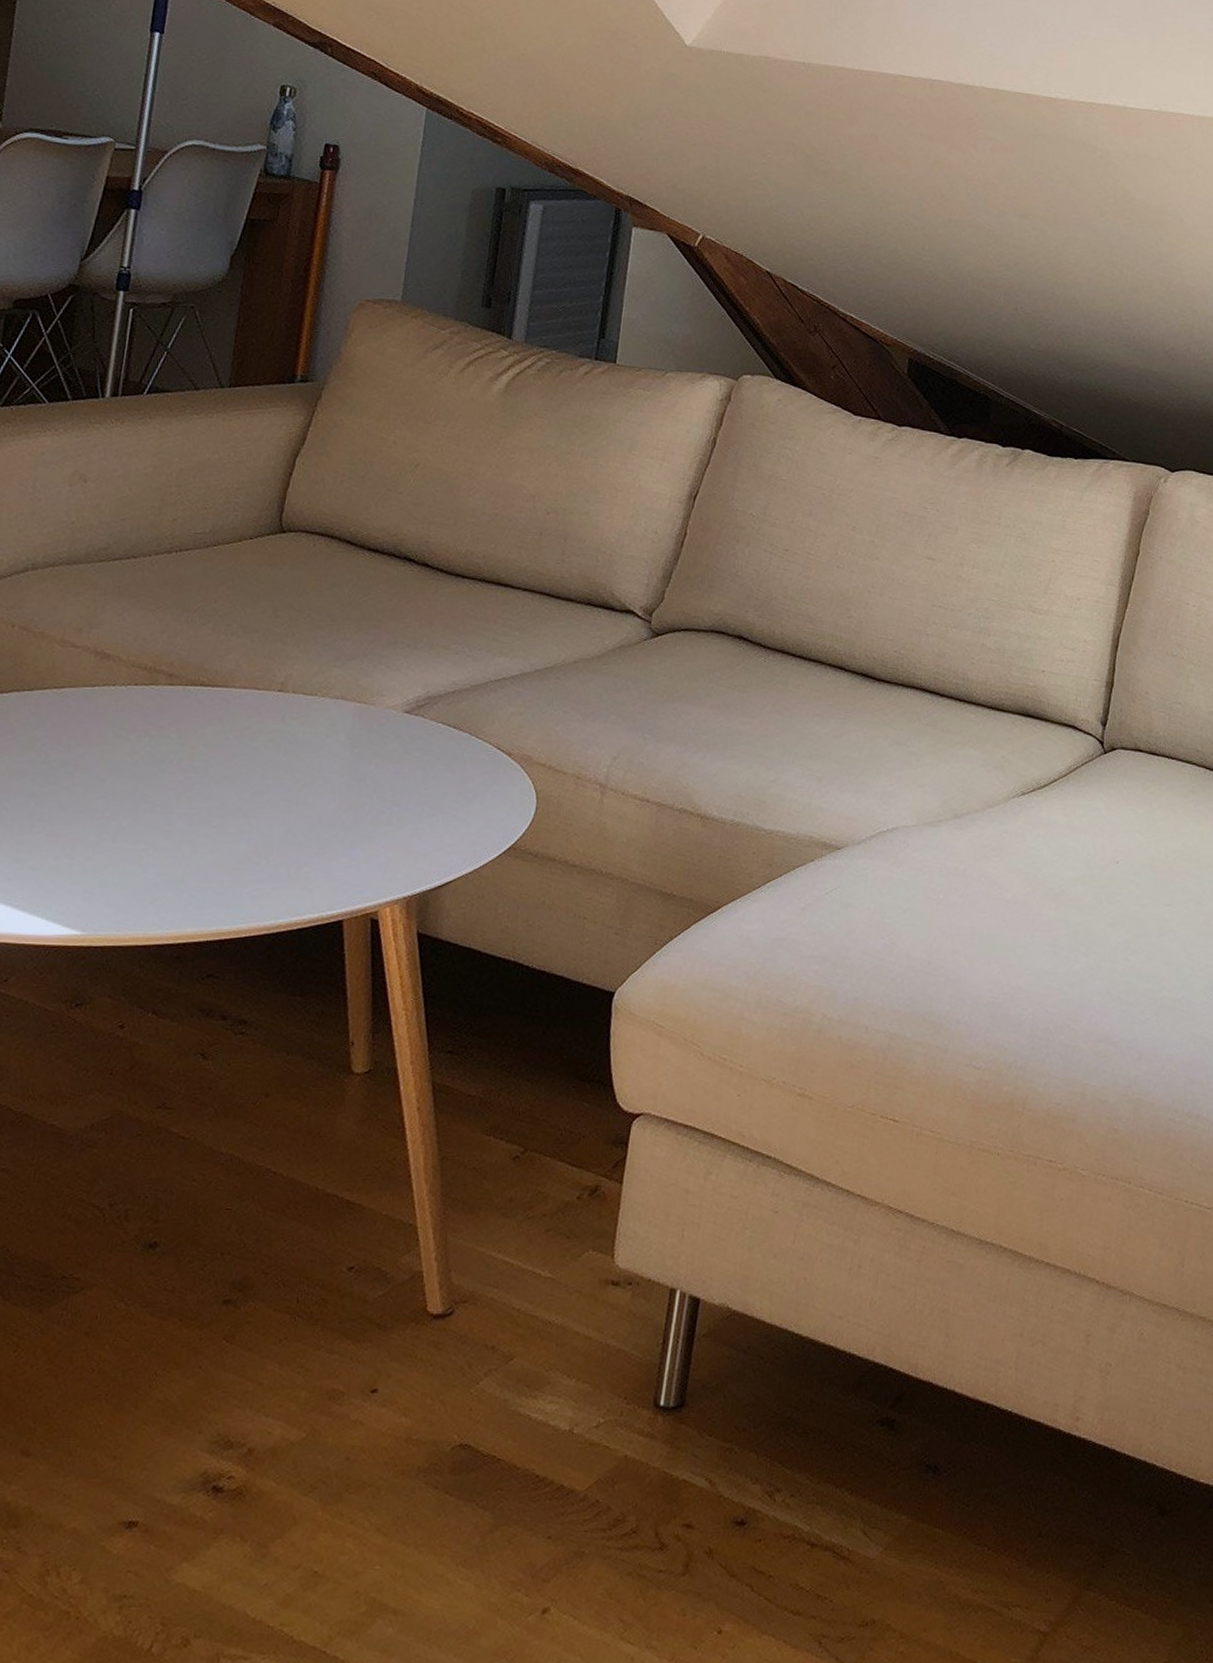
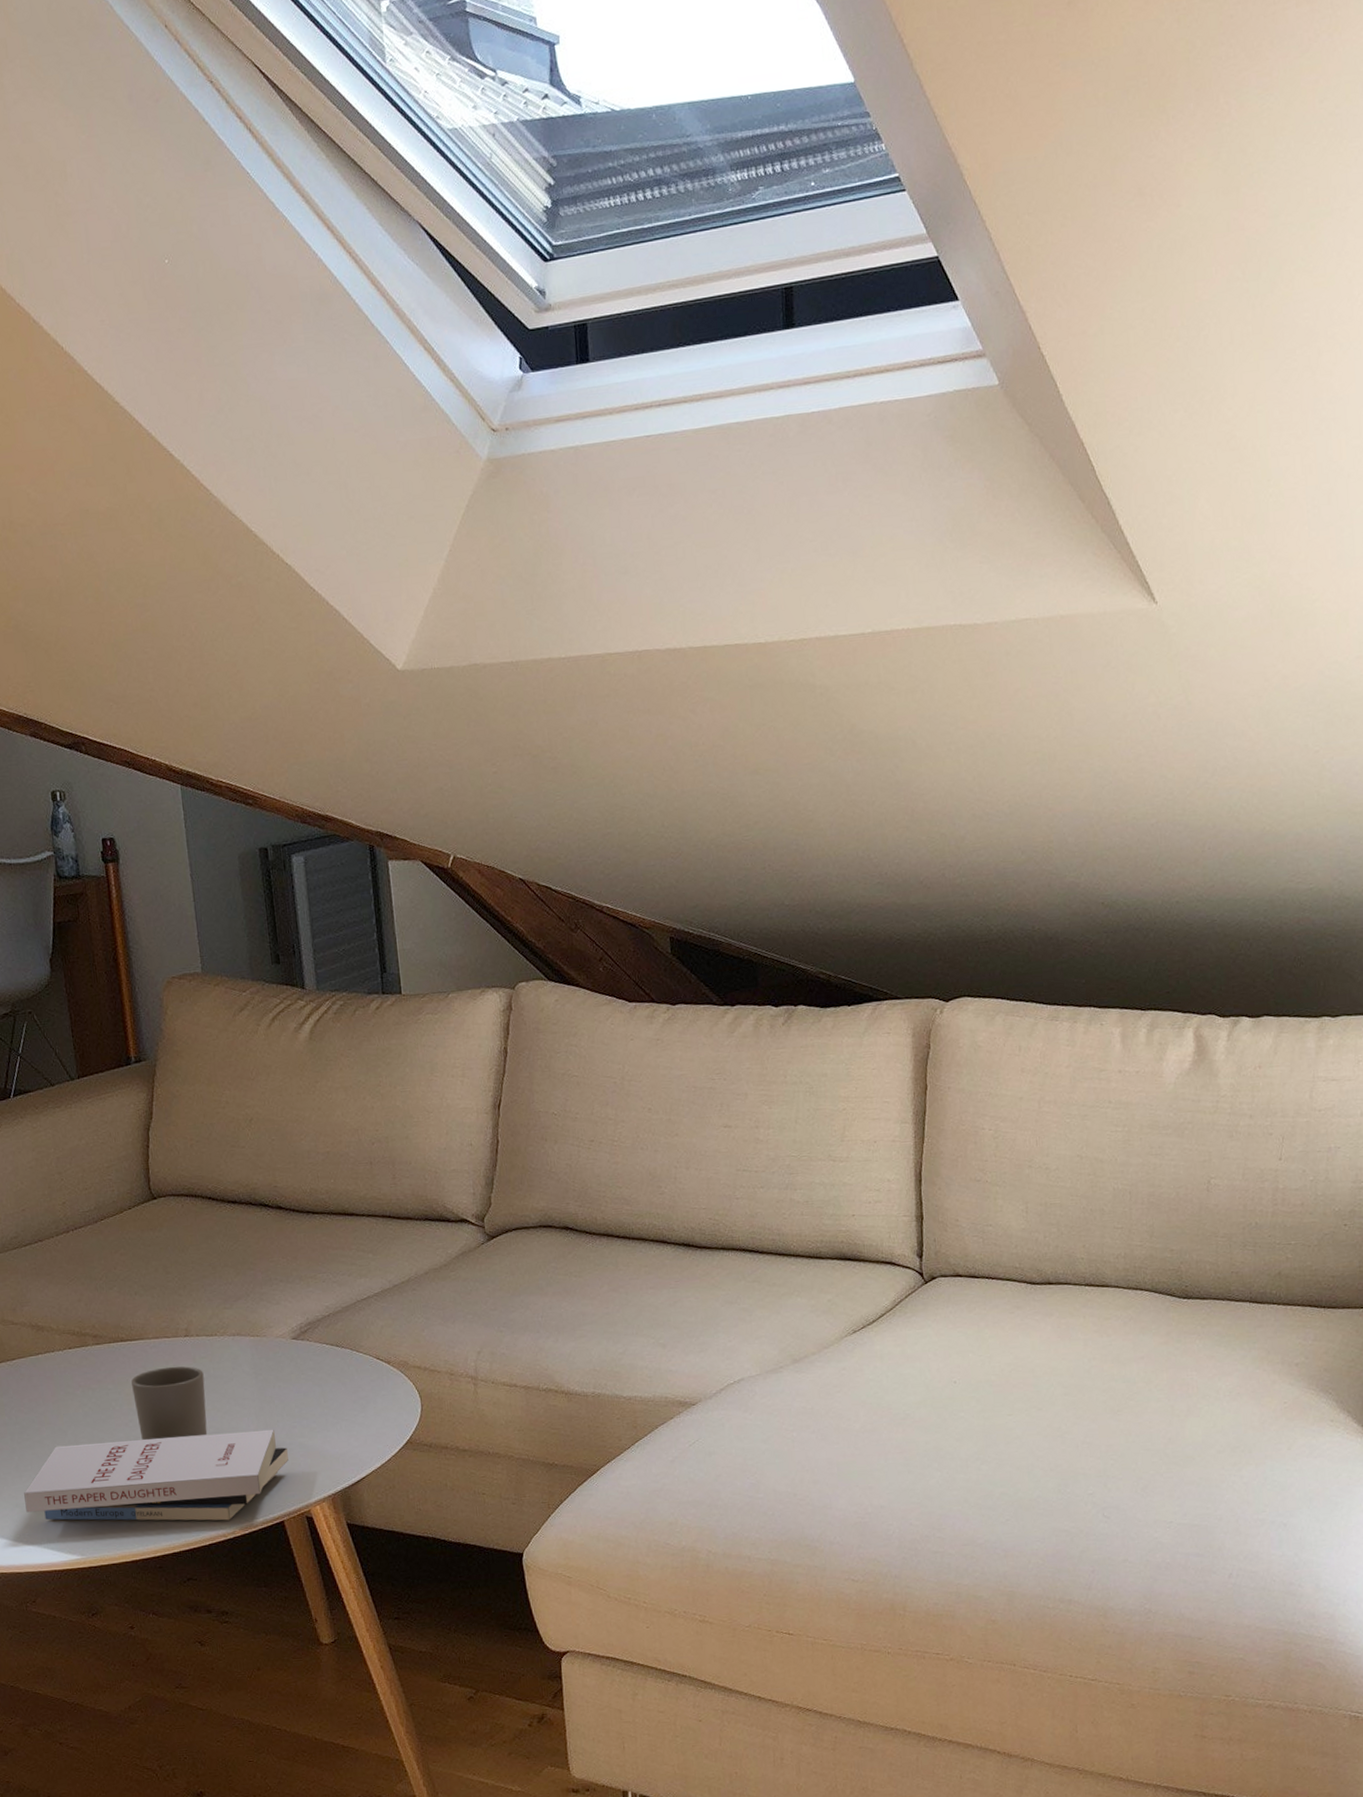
books: none [27,796,368,912] -> present [24,1429,289,1521]
mug: none [195,722,290,809] -> present [131,1366,208,1440]

